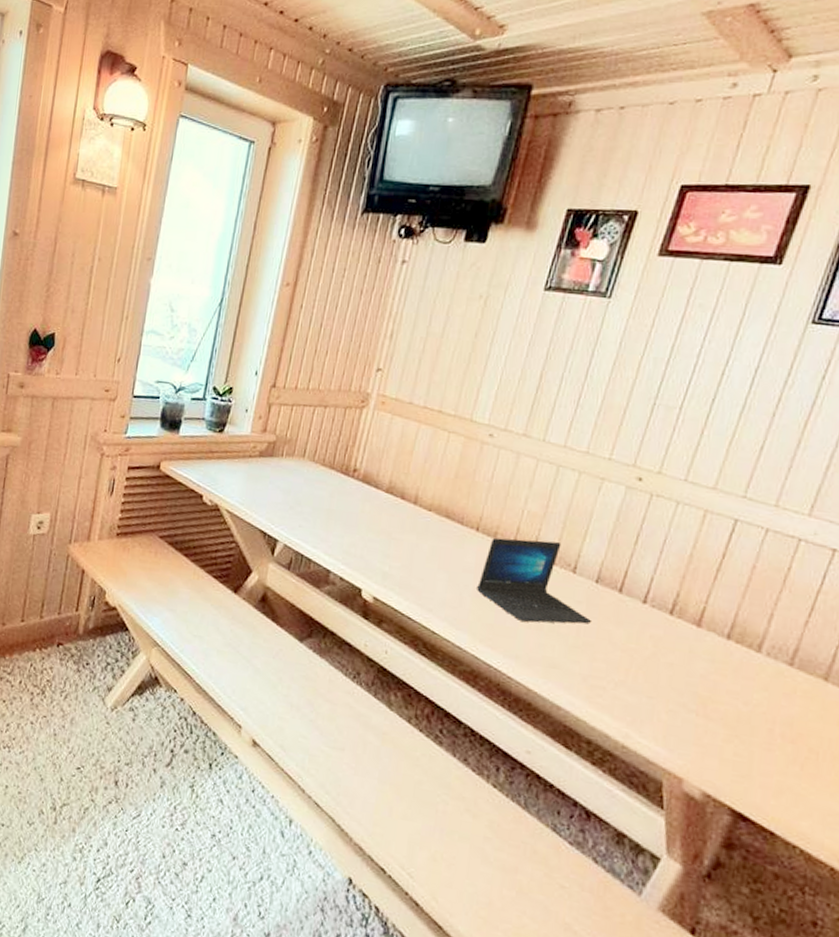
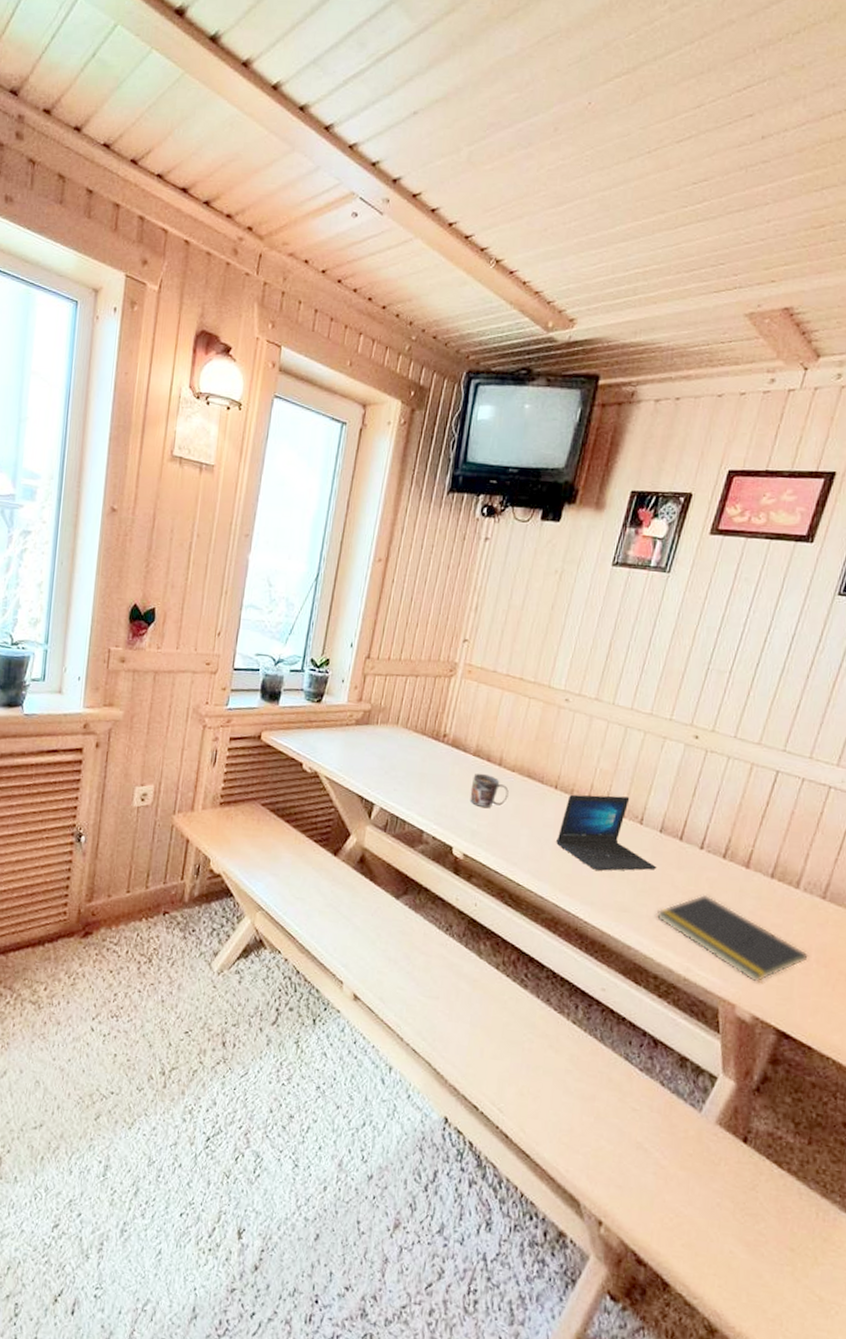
mug: none [381,511,425,550] -> present [470,773,509,809]
notepad: none [591,653,772,755] -> present [657,894,809,982]

